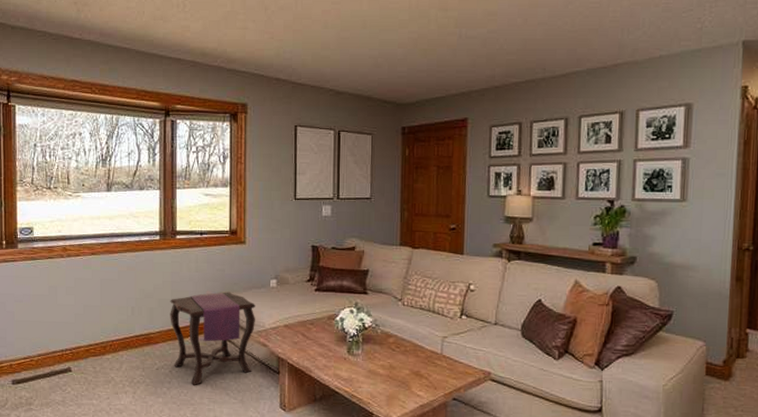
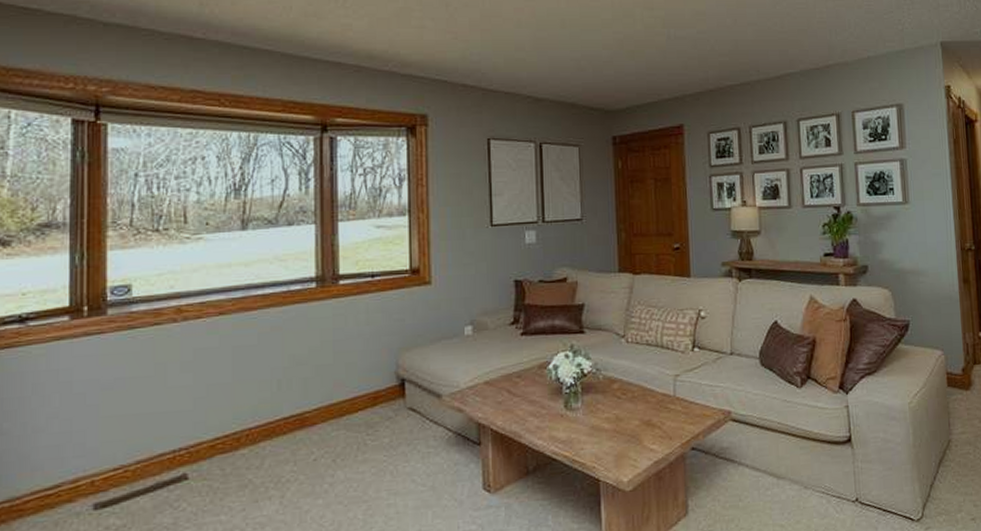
side table: present [170,292,255,385] -> none [331,347,447,475]

